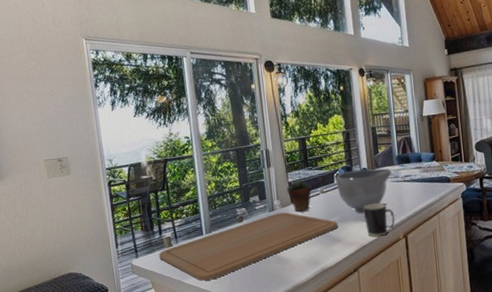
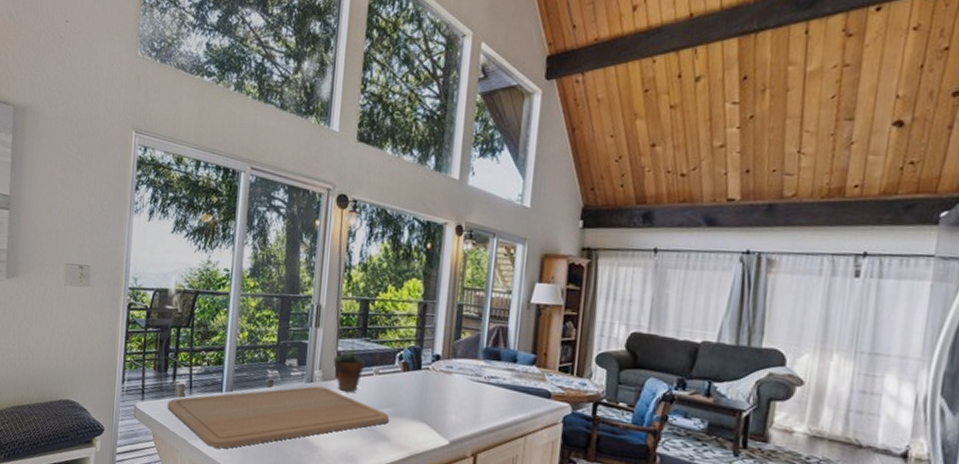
bowl: present [336,168,392,214] -> none [397,353,473,413]
mug: present [363,203,395,237] -> none [424,402,466,448]

